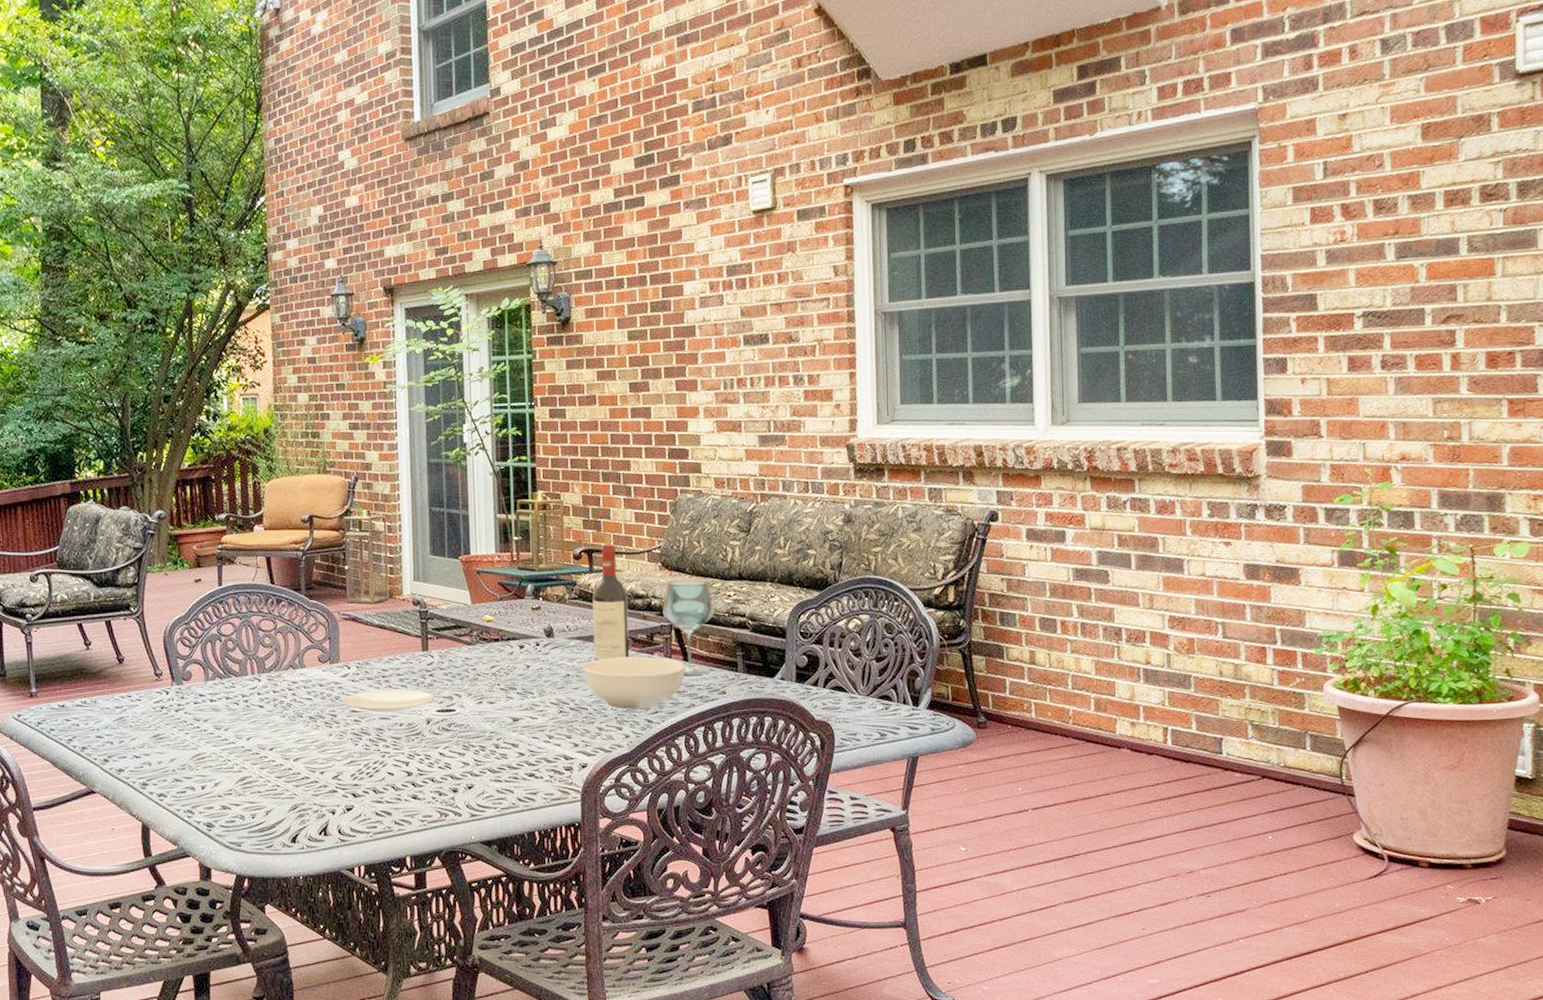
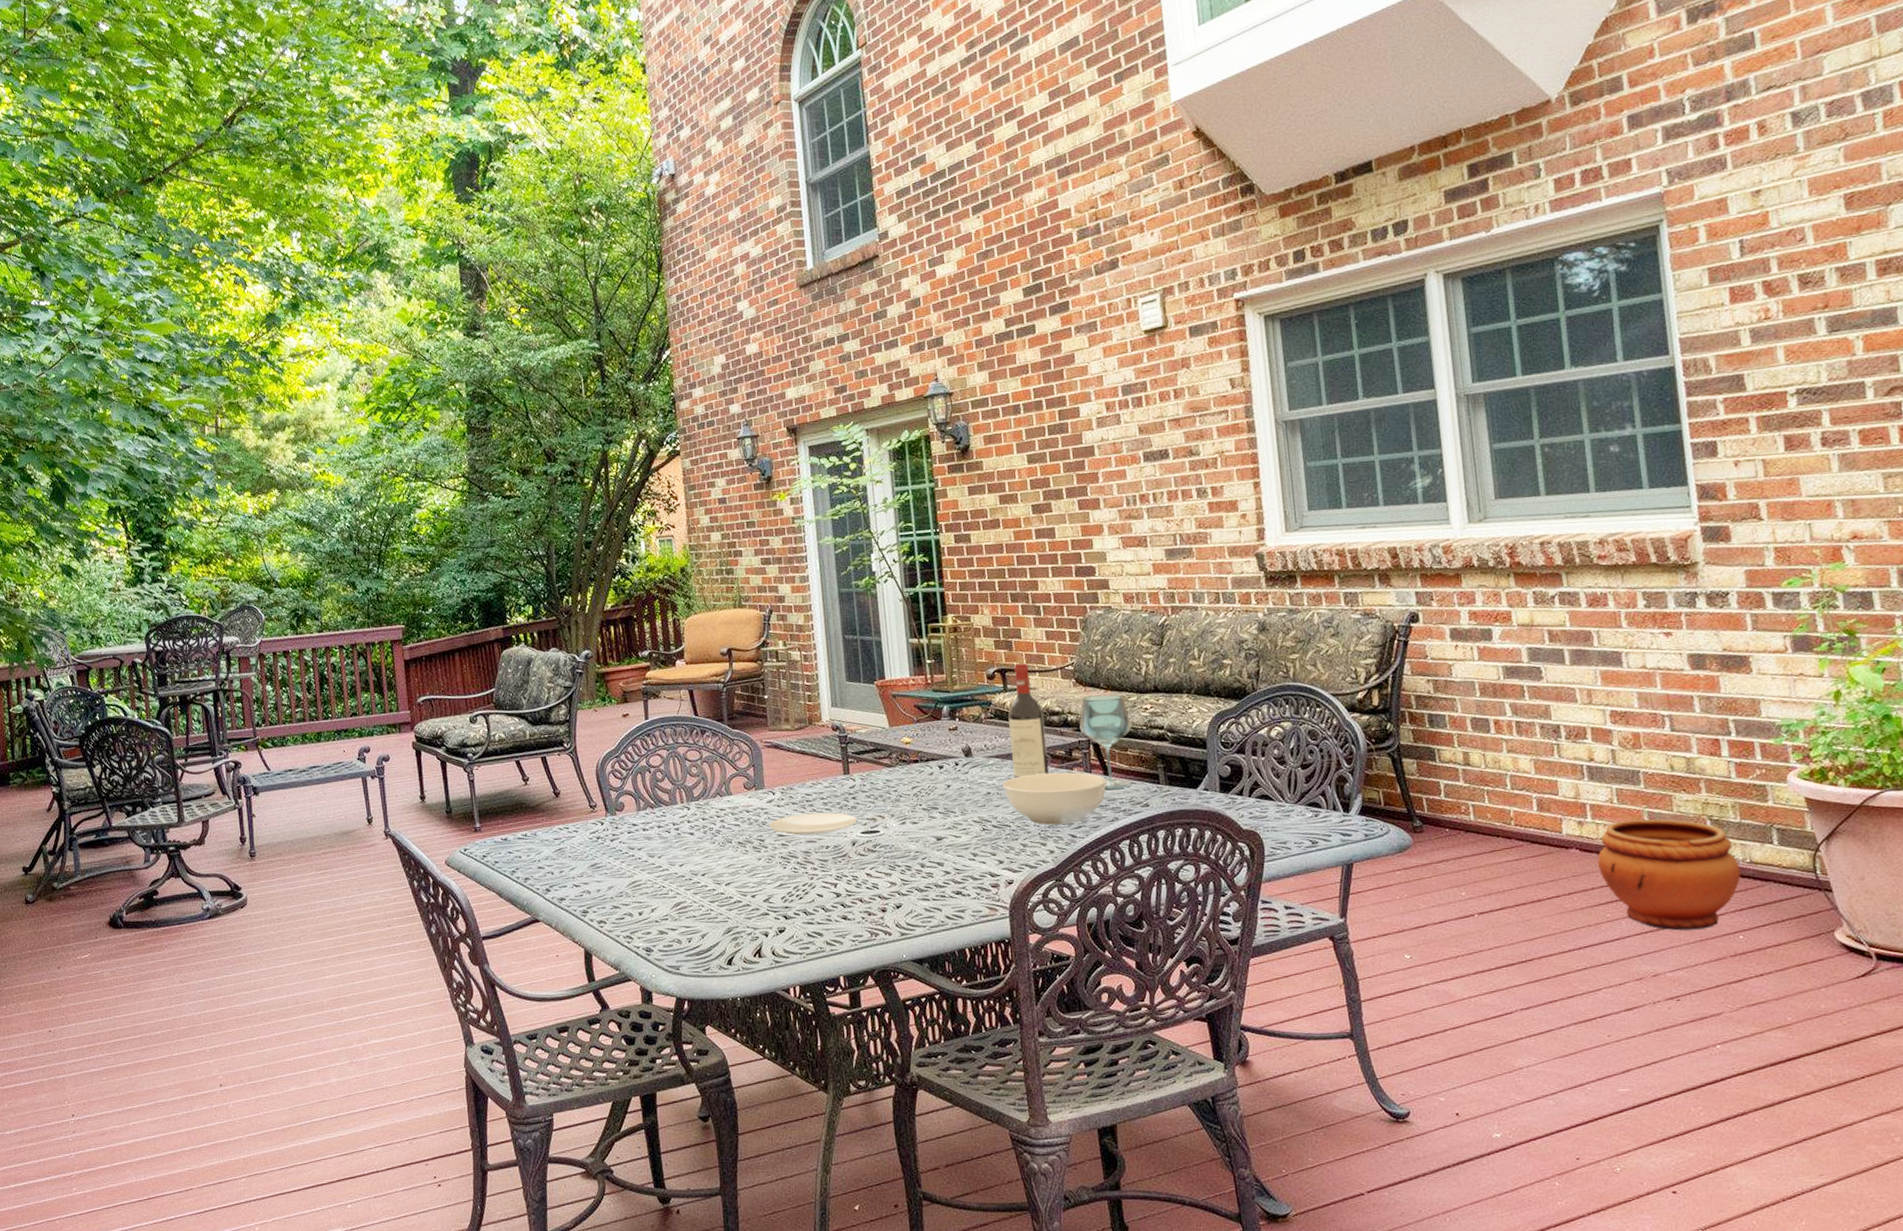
planter pot: none [1145,721,1275,830] -> present [1597,819,1741,930]

